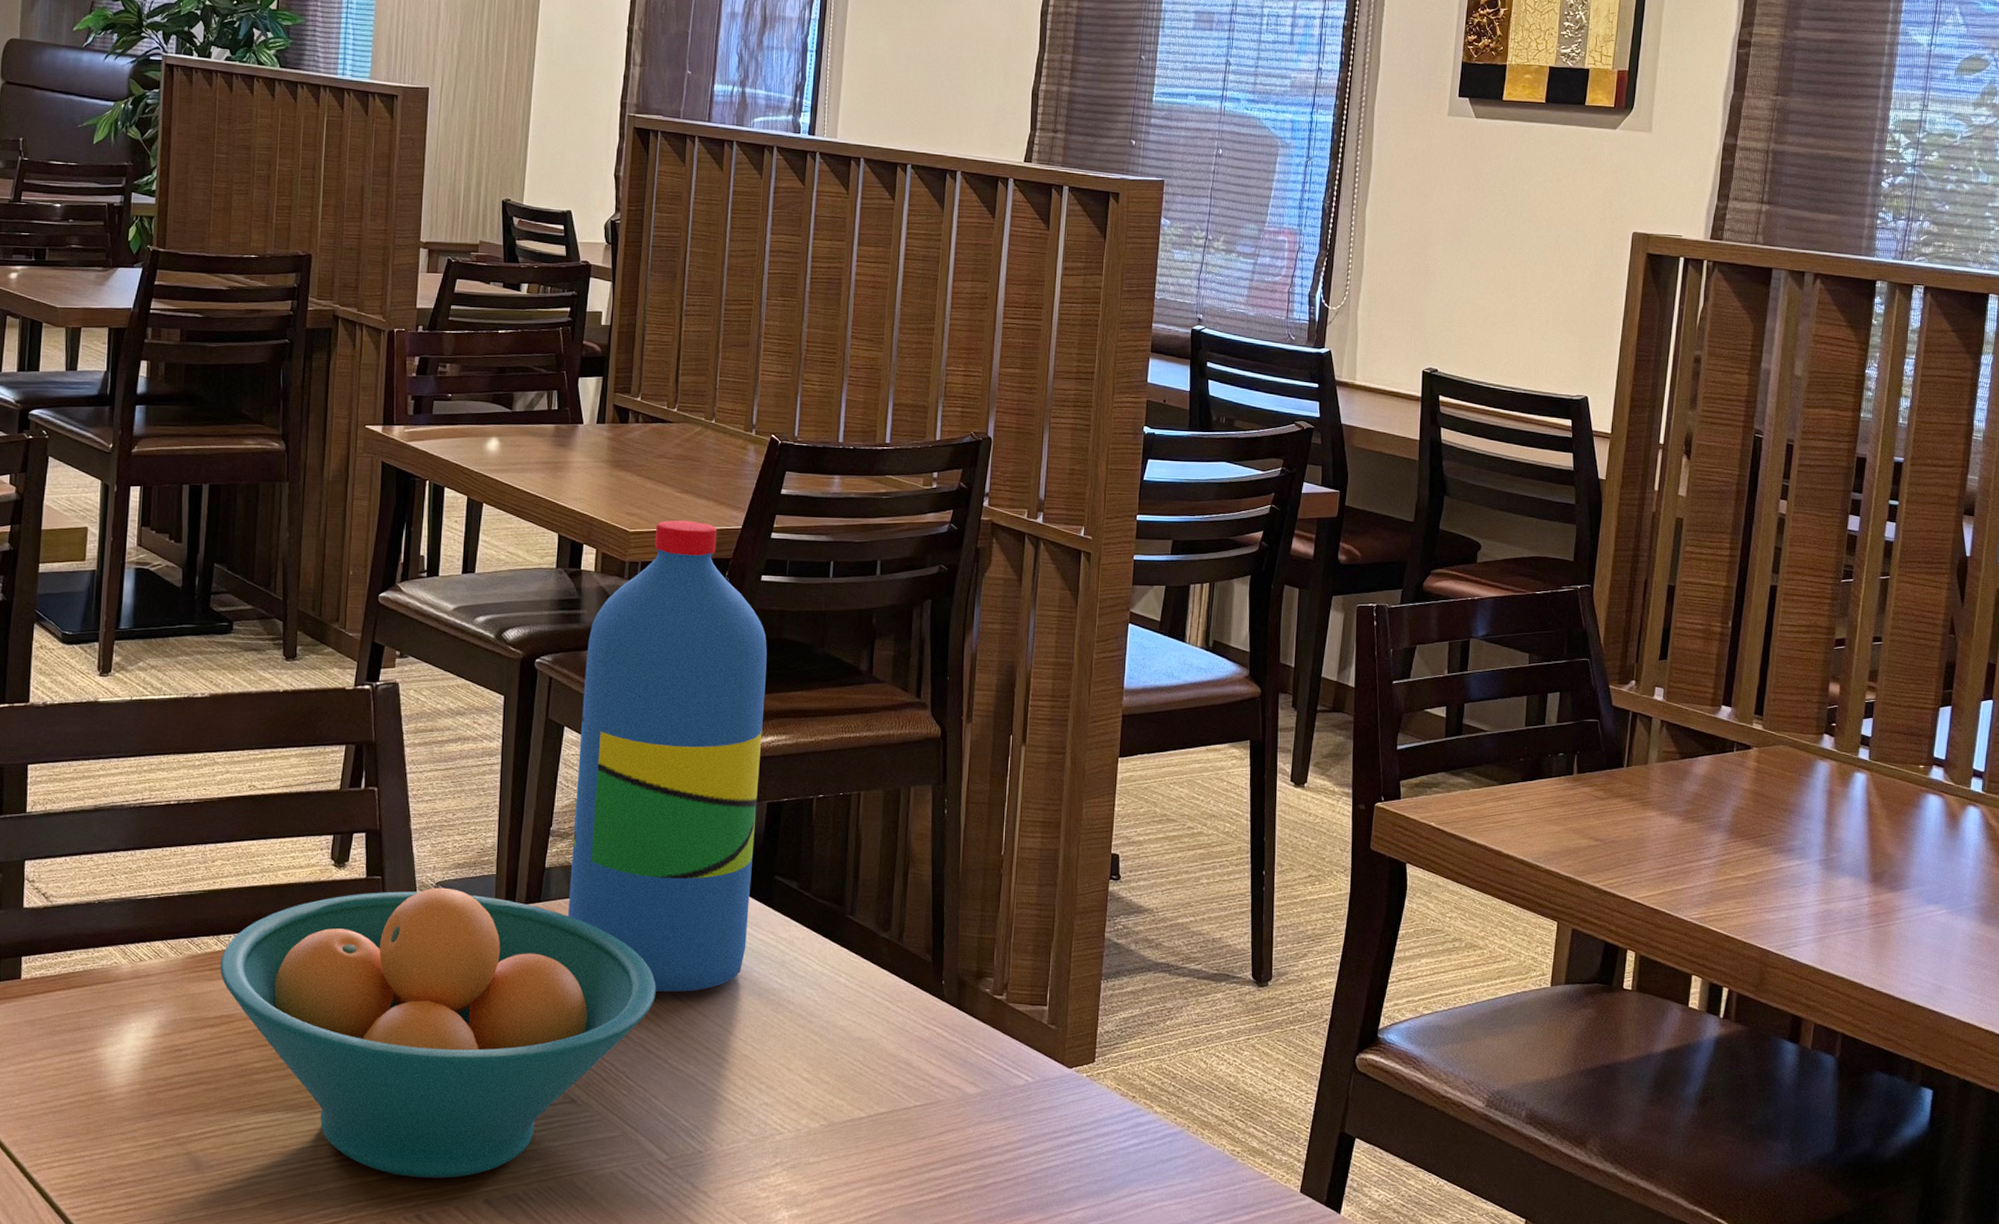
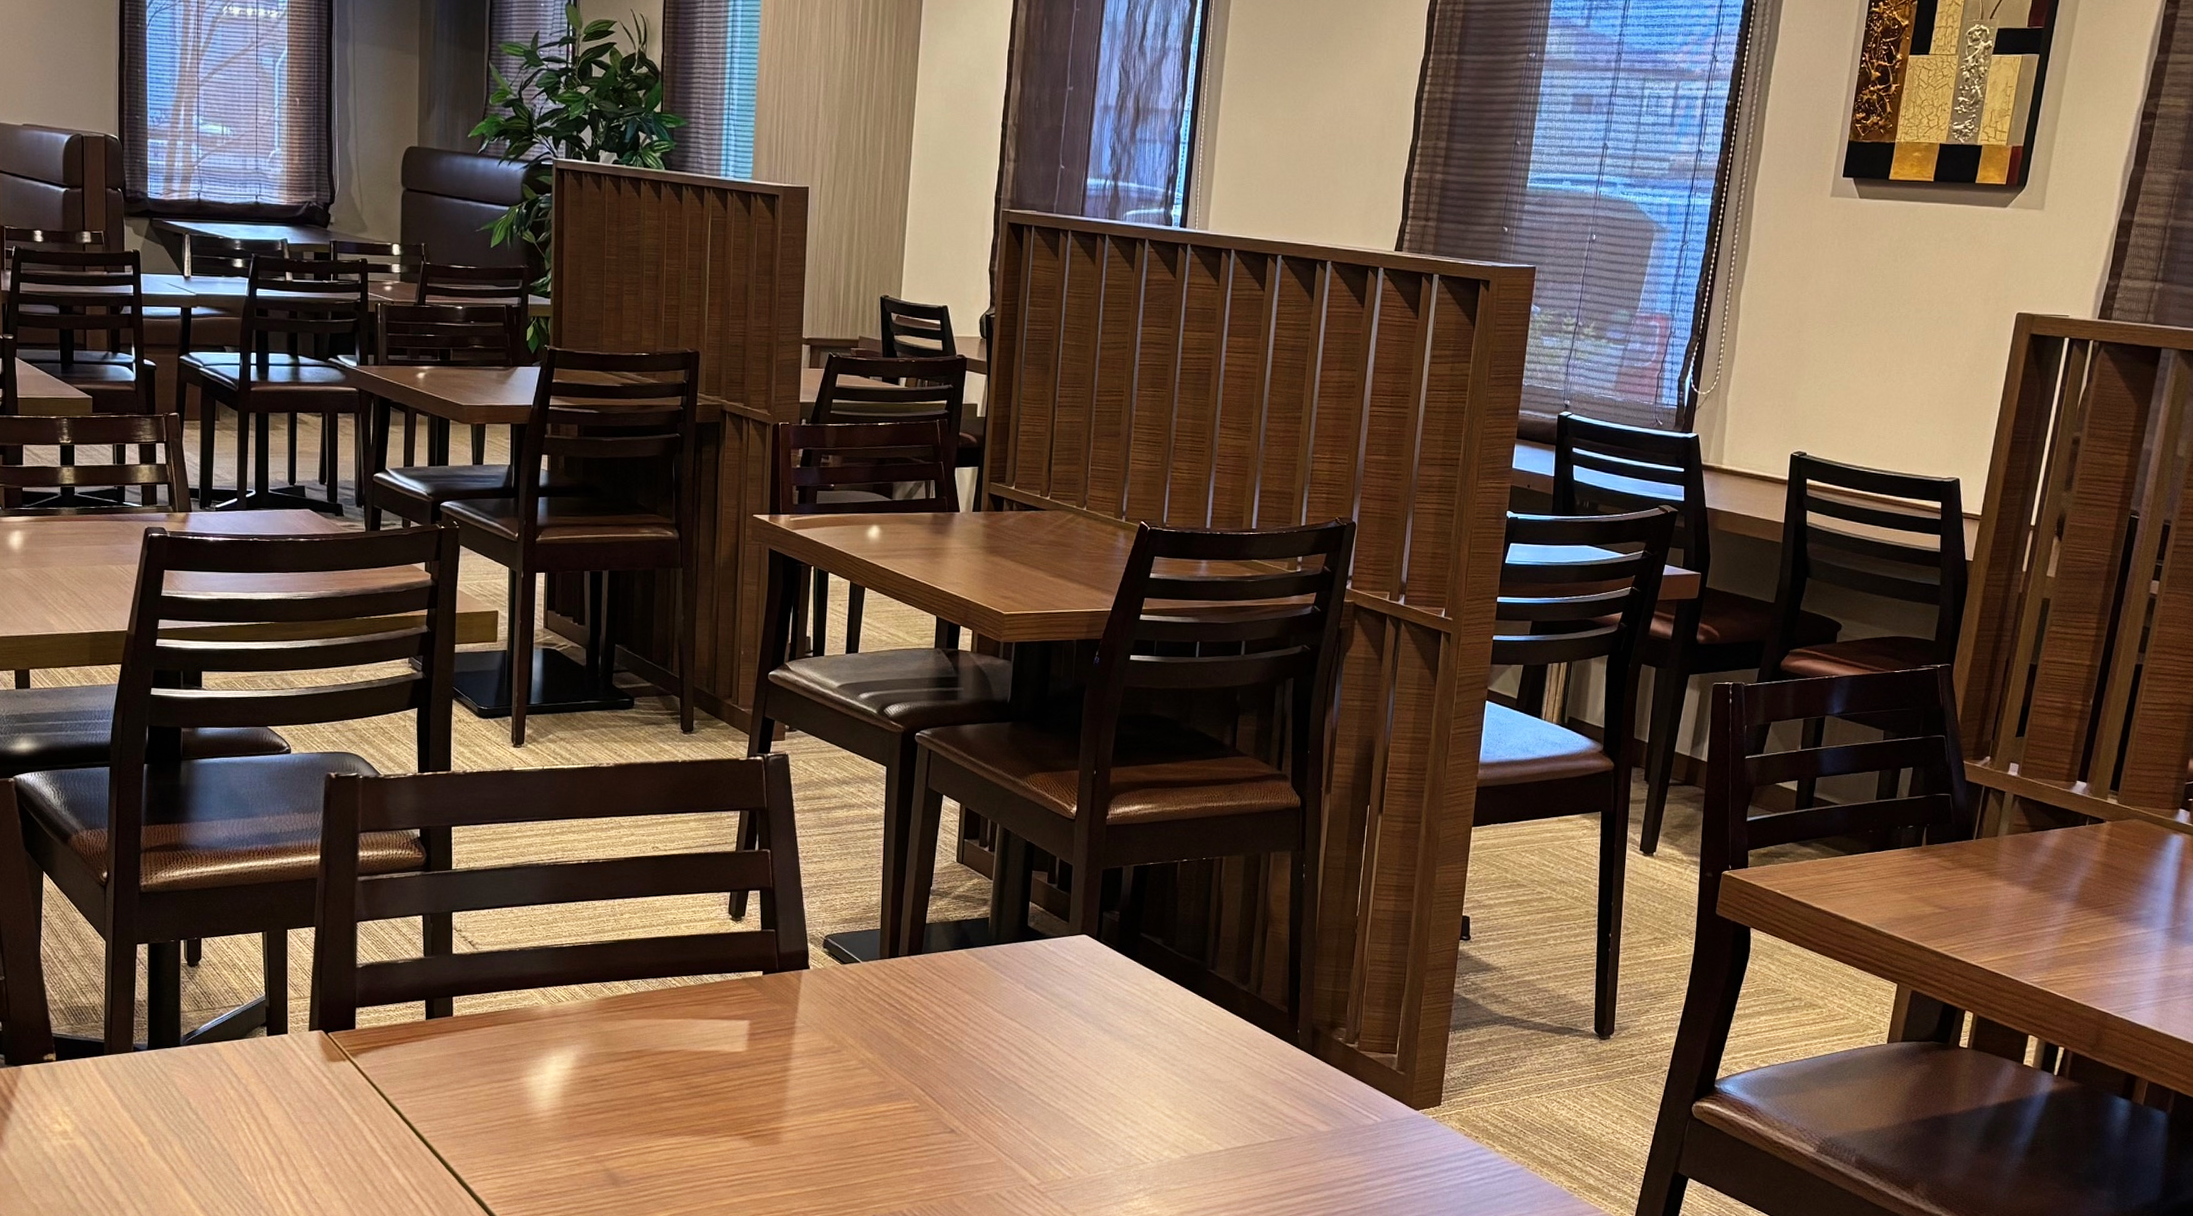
fruit bowl: present [220,887,656,1179] -> none [630,940,1029,1196]
water bottle: present [568,520,767,992] -> none [947,603,1135,1036]

